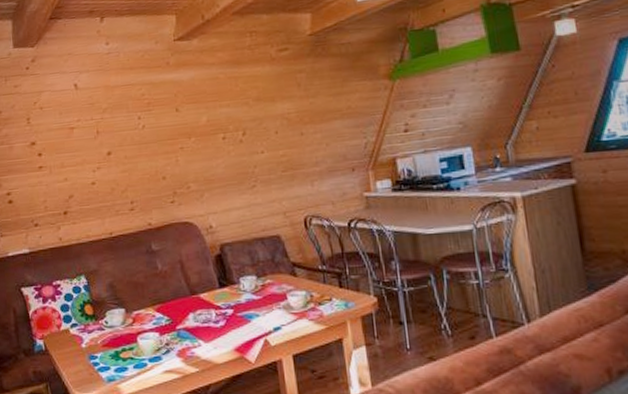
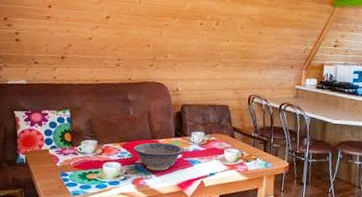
decorative bowl: none [170,297,235,335] -> present [133,142,184,171]

